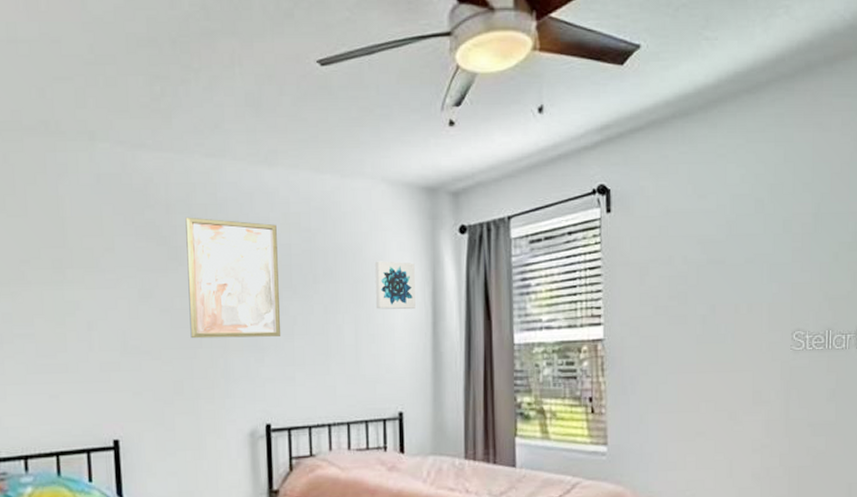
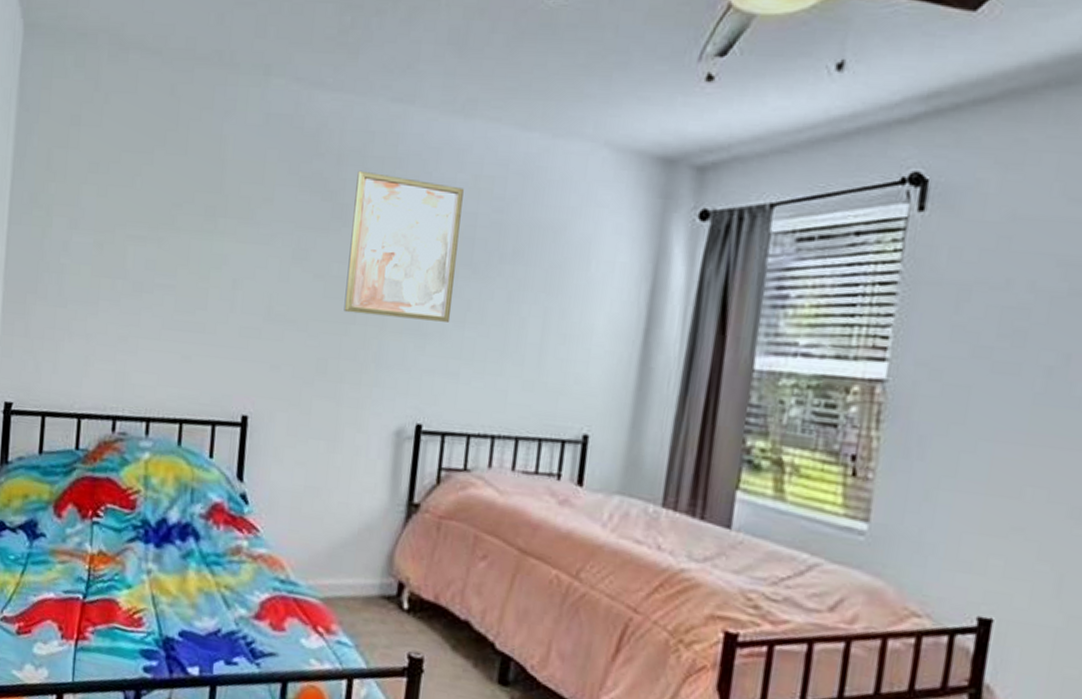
wall art: present [374,261,415,310] -> none [573,244,632,310]

